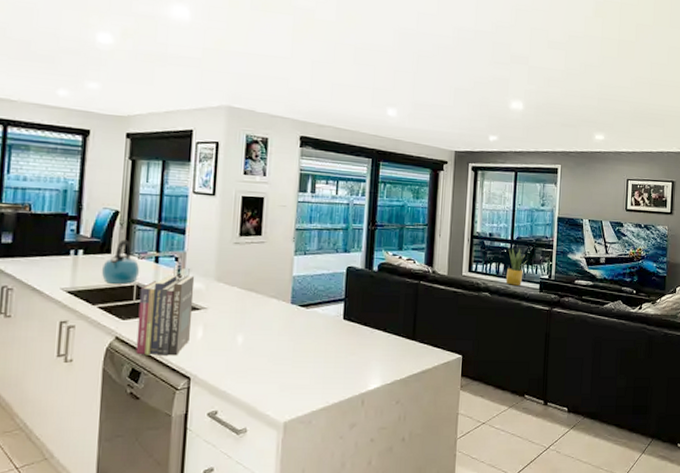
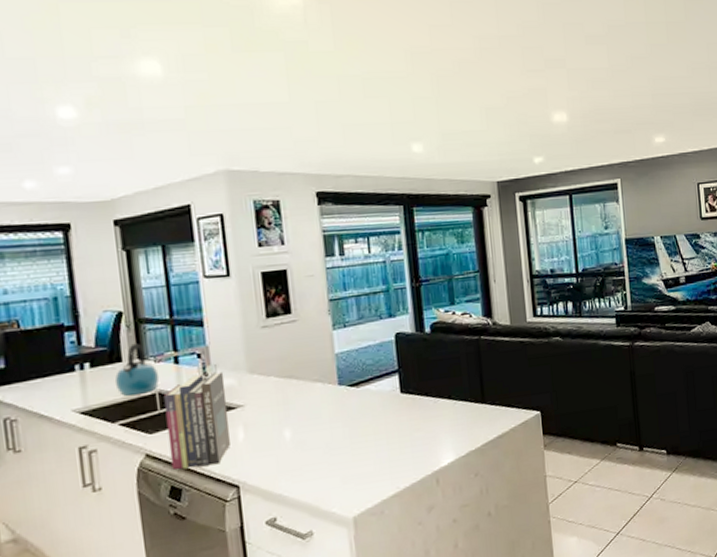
planter: present [505,248,527,286] -> none [575,280,598,324]

